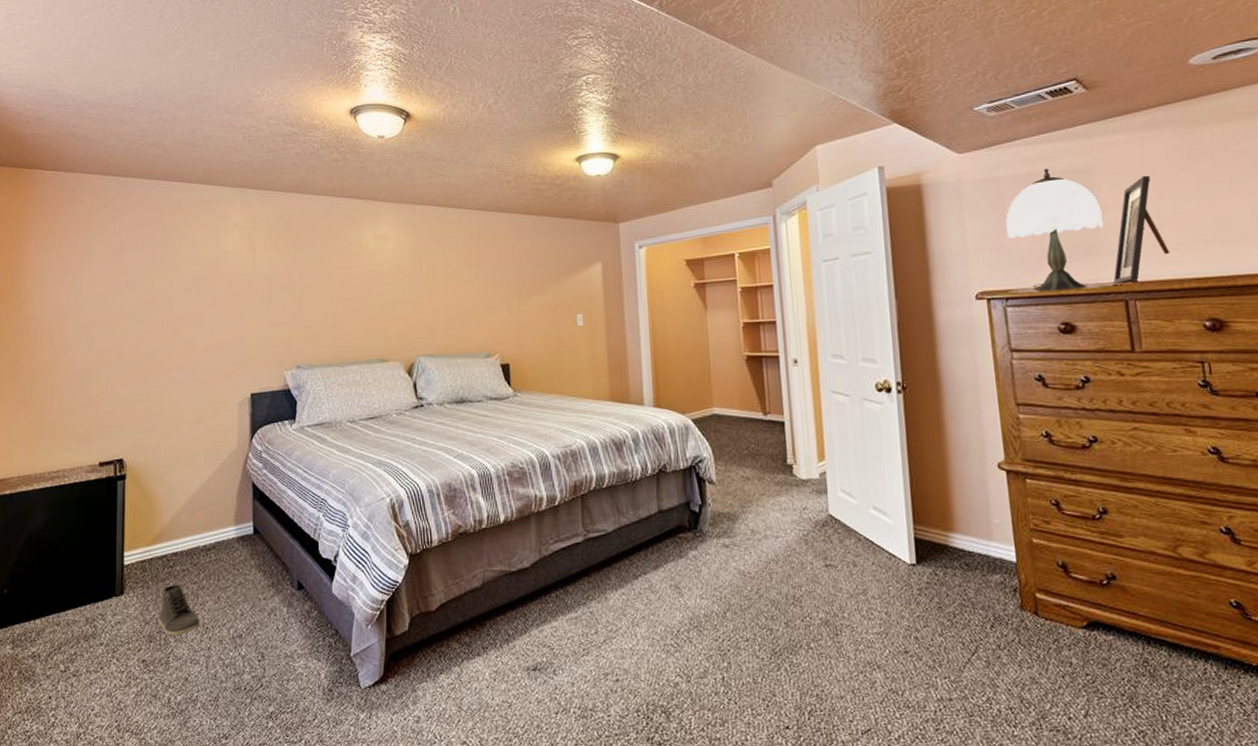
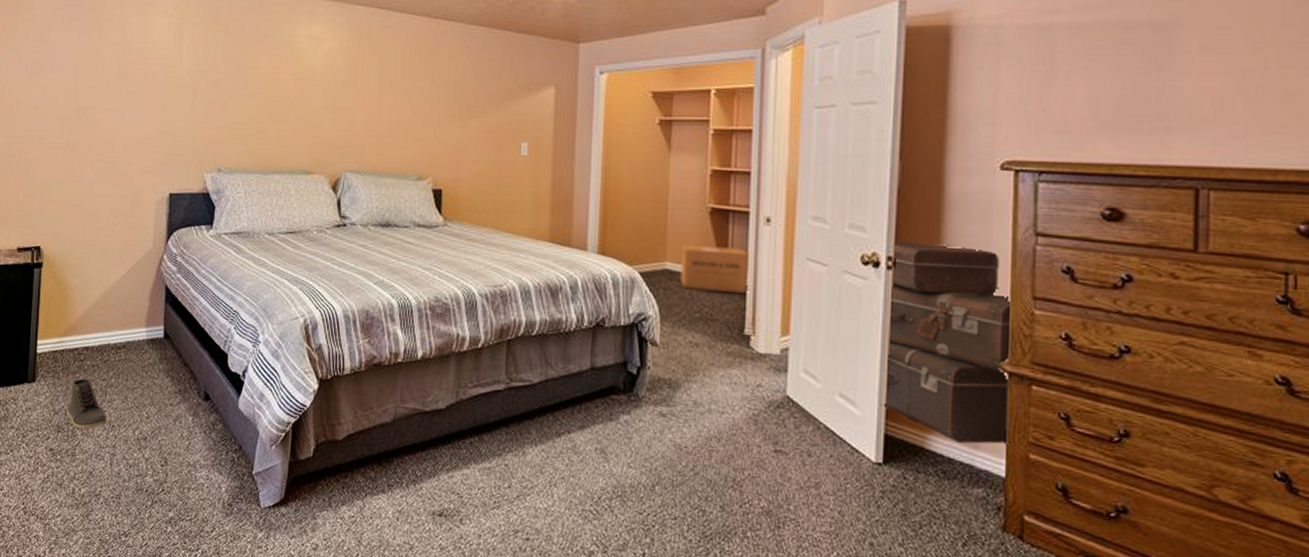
box: none [725,388,785,431] -> present [681,245,749,295]
suitcase: none [901,365,1016,538] -> present [881,240,1010,444]
table lamp: present [1006,168,1119,293] -> none [1044,18,1190,171]
picture frame: present [1113,175,1170,285] -> none [1184,36,1267,169]

